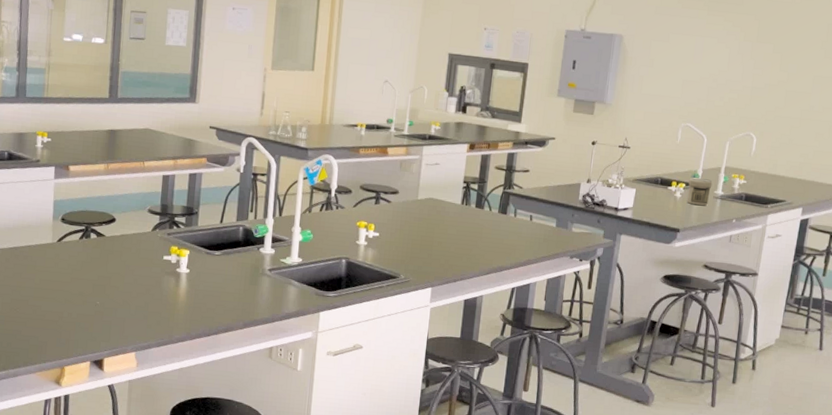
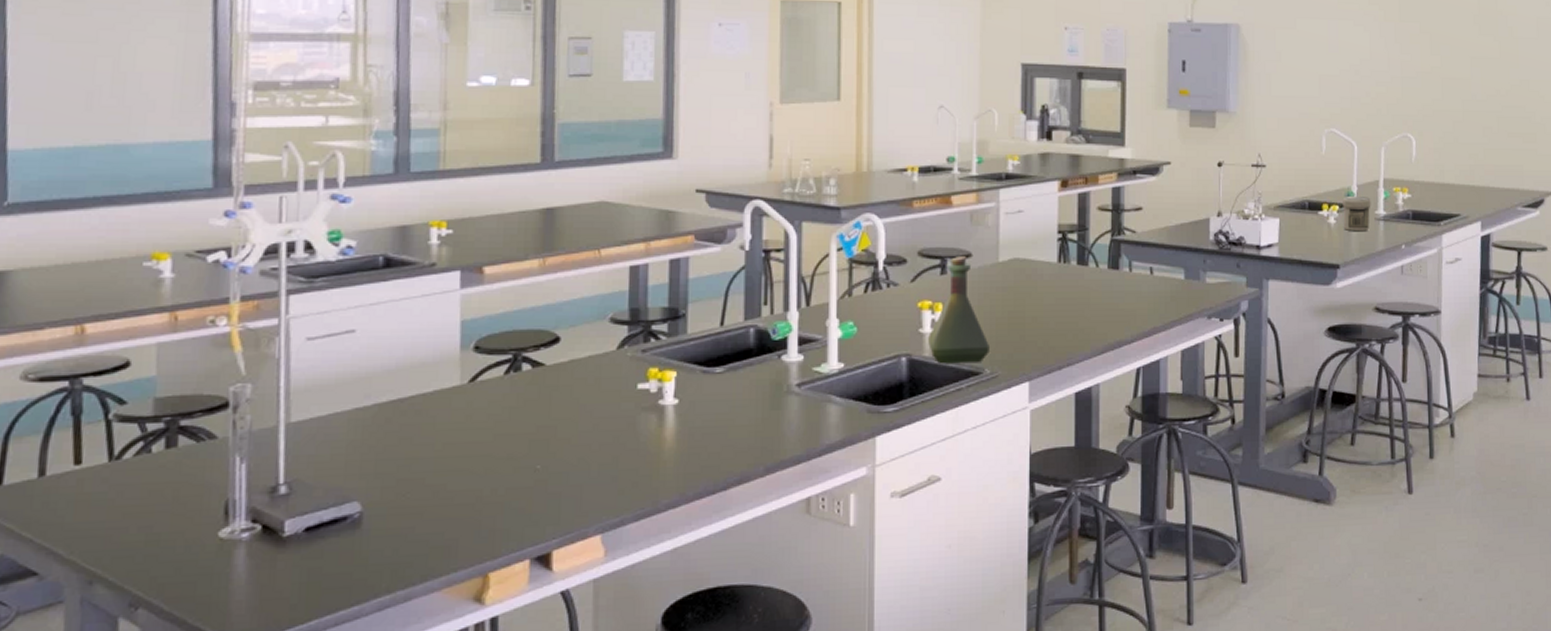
flask: none [362,192,406,269] -> present [928,256,989,364]

